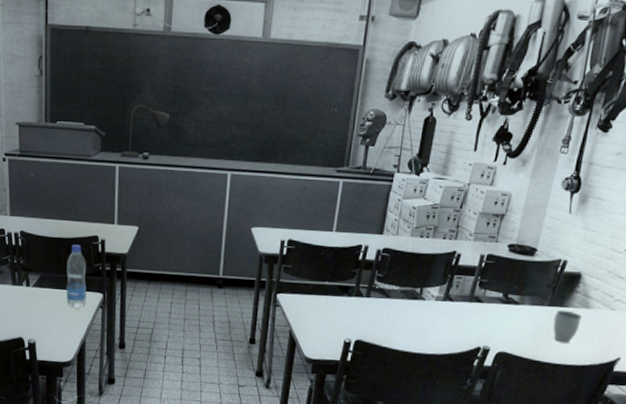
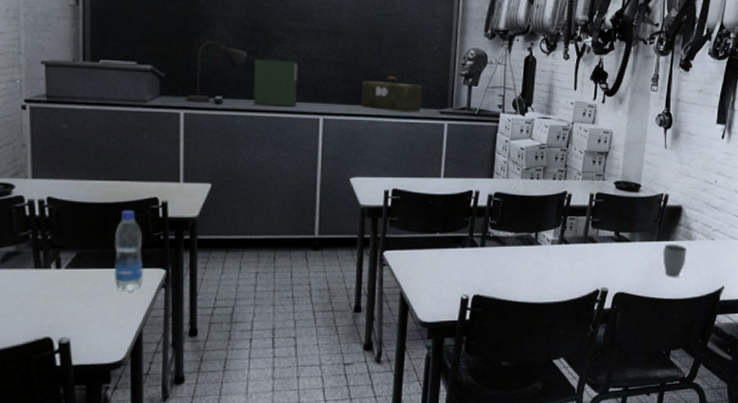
binder: none [174,120,212,164] -> present [254,59,298,108]
suitcase: none [264,136,321,171] -> present [361,76,422,113]

